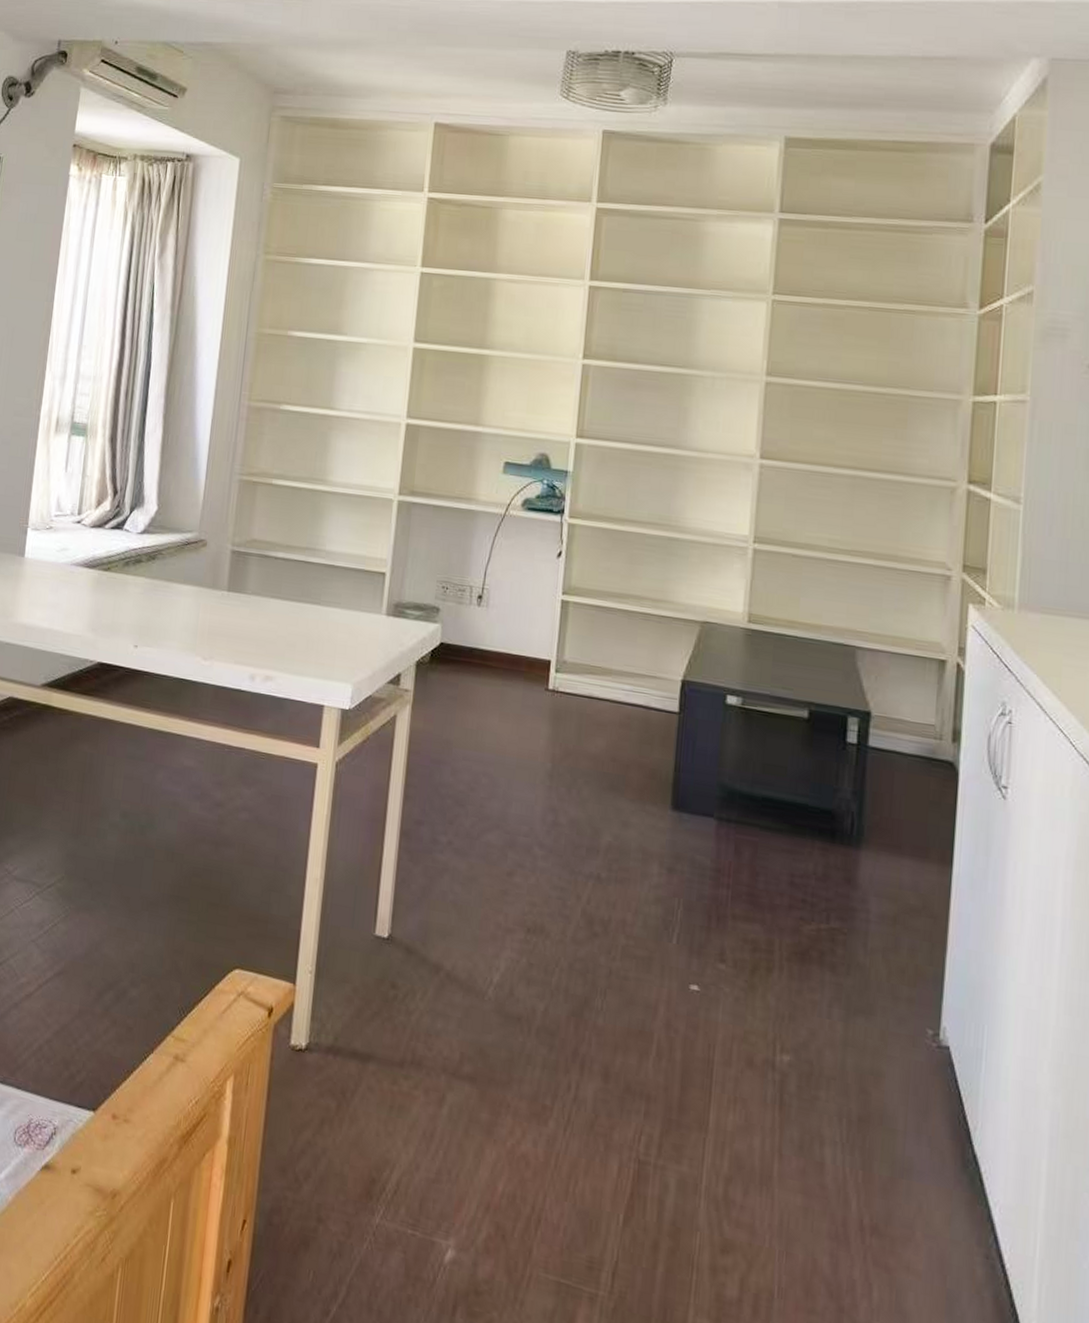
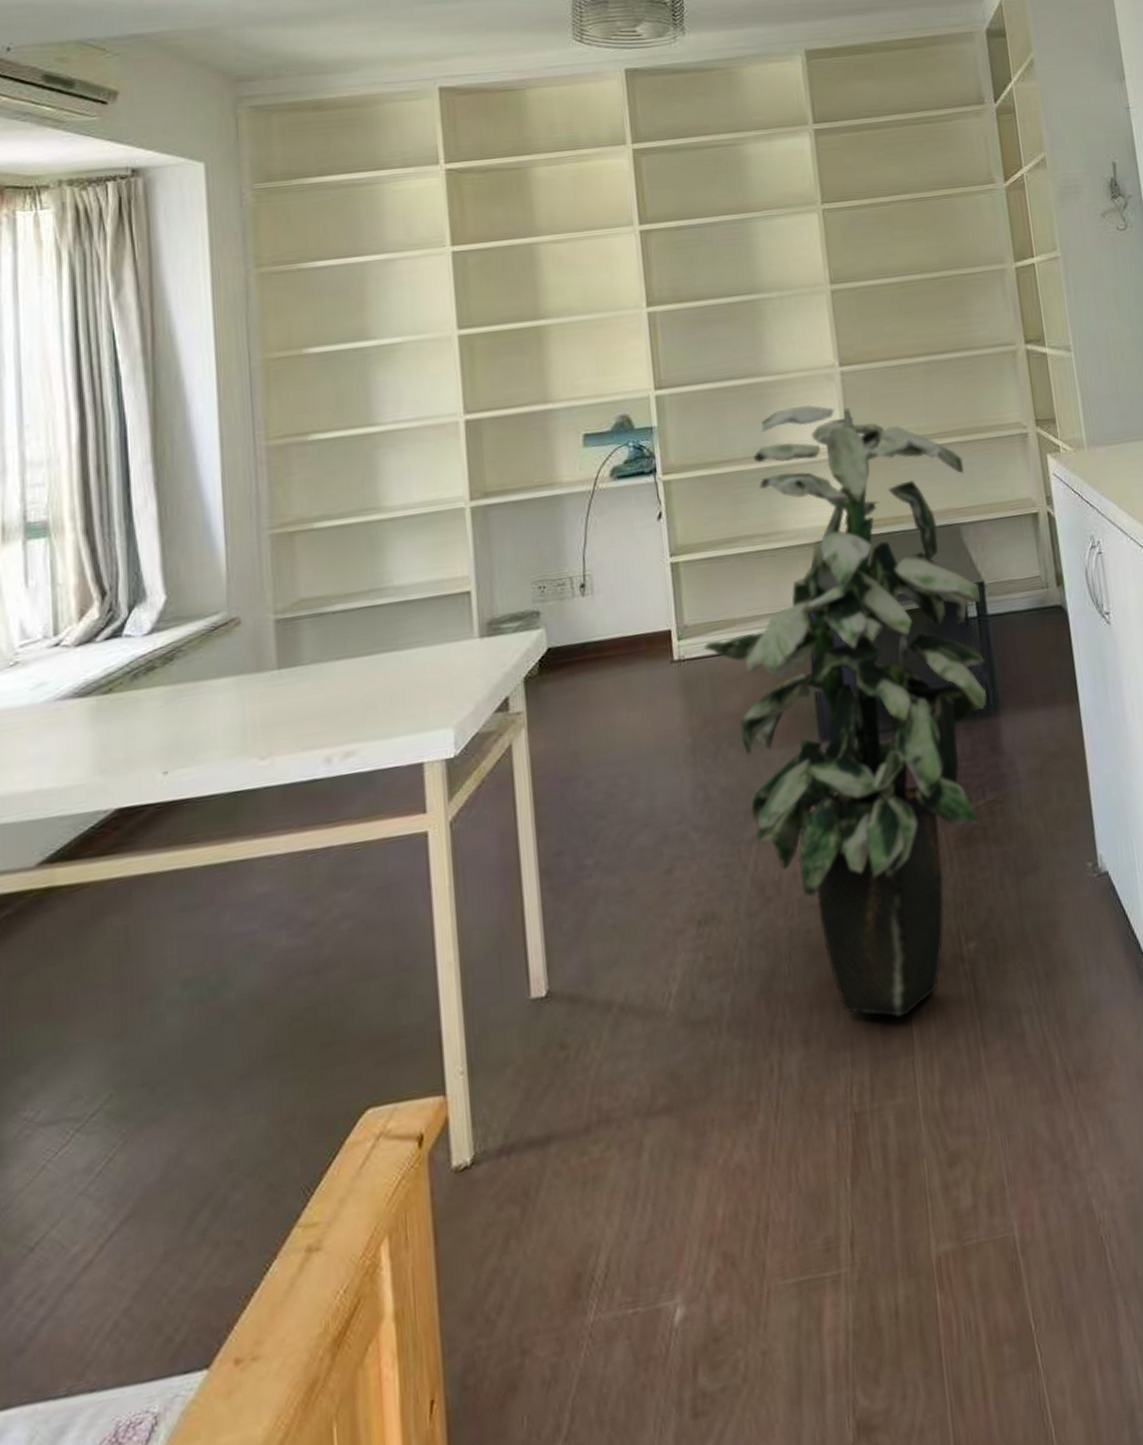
indoor plant: none [576,485,874,1094] -> present [702,405,987,1017]

